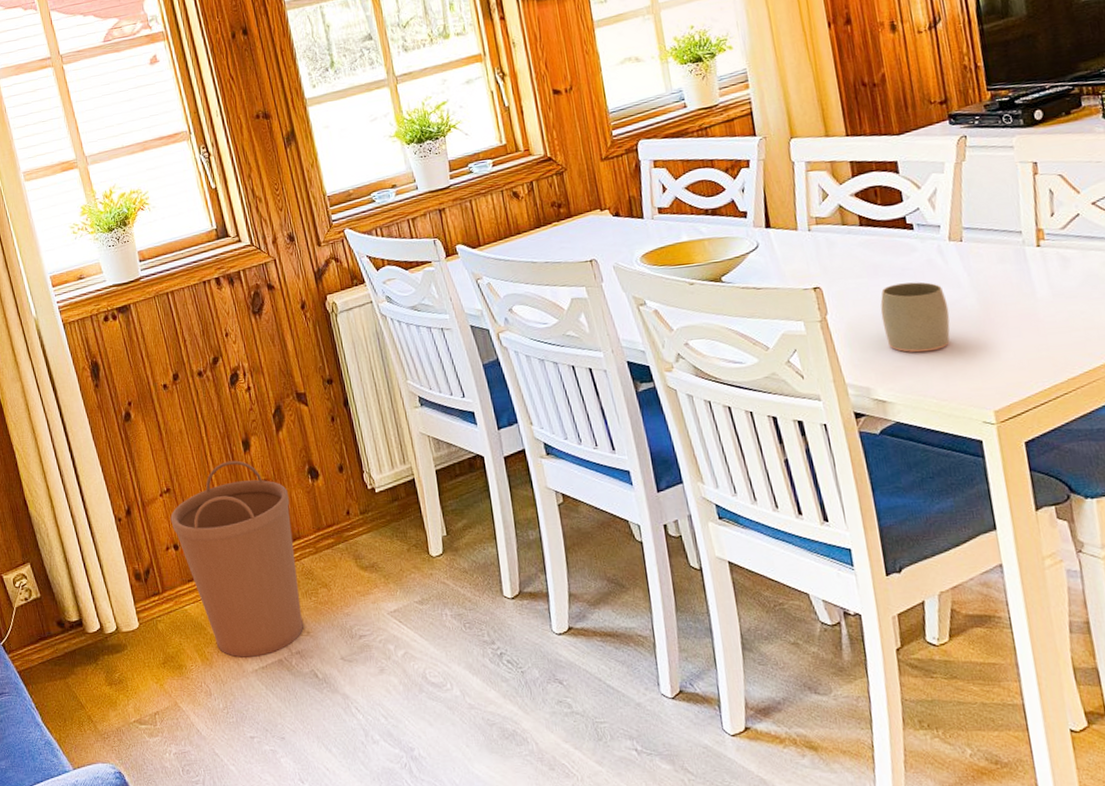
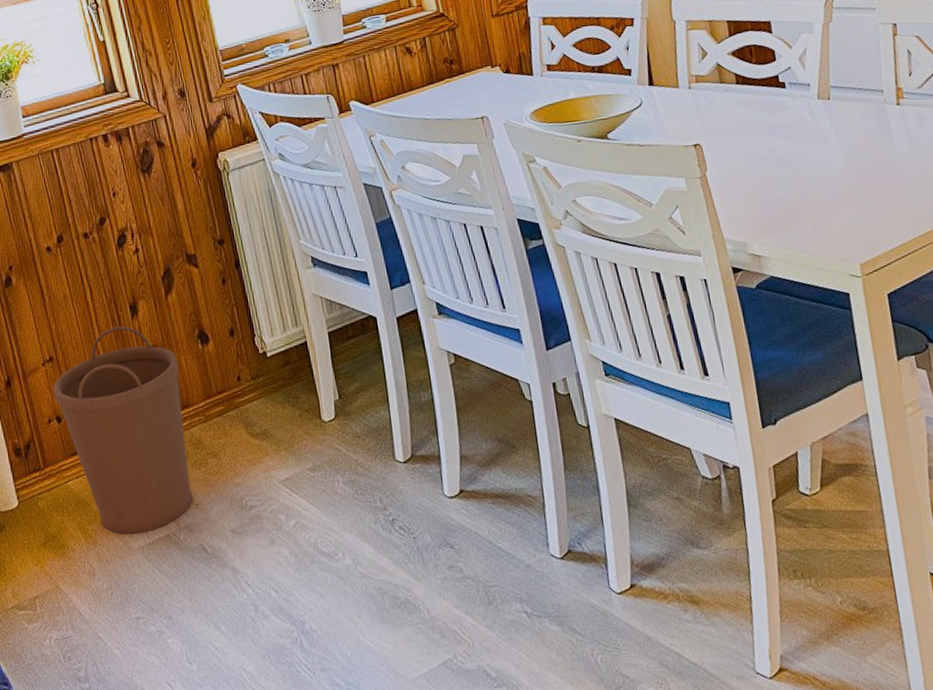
mug: present [880,282,950,353] -> none [755,139,820,208]

